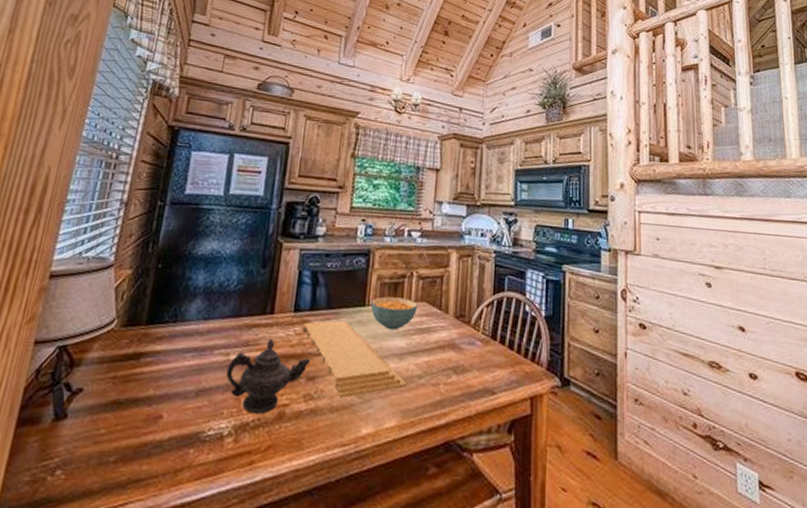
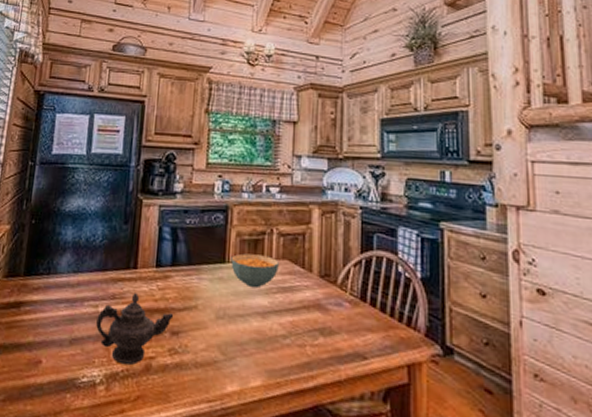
cutting board: present [301,320,406,398] -> none [163,276,271,355]

